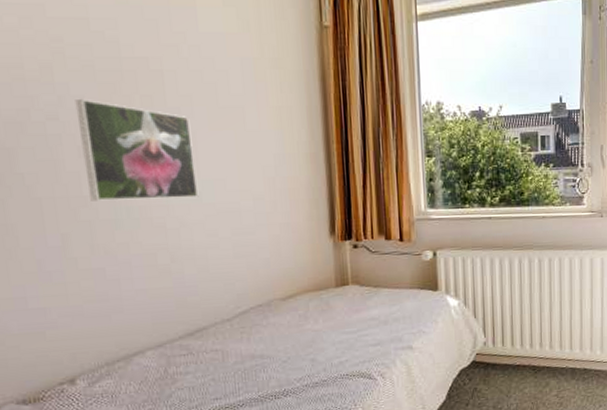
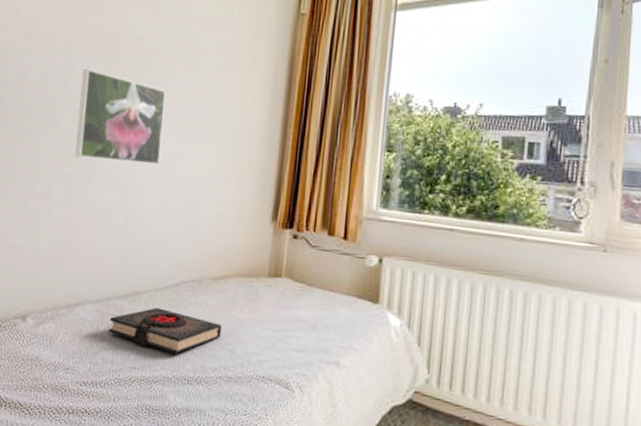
book: none [177,337,300,377] -> present [107,307,222,354]

